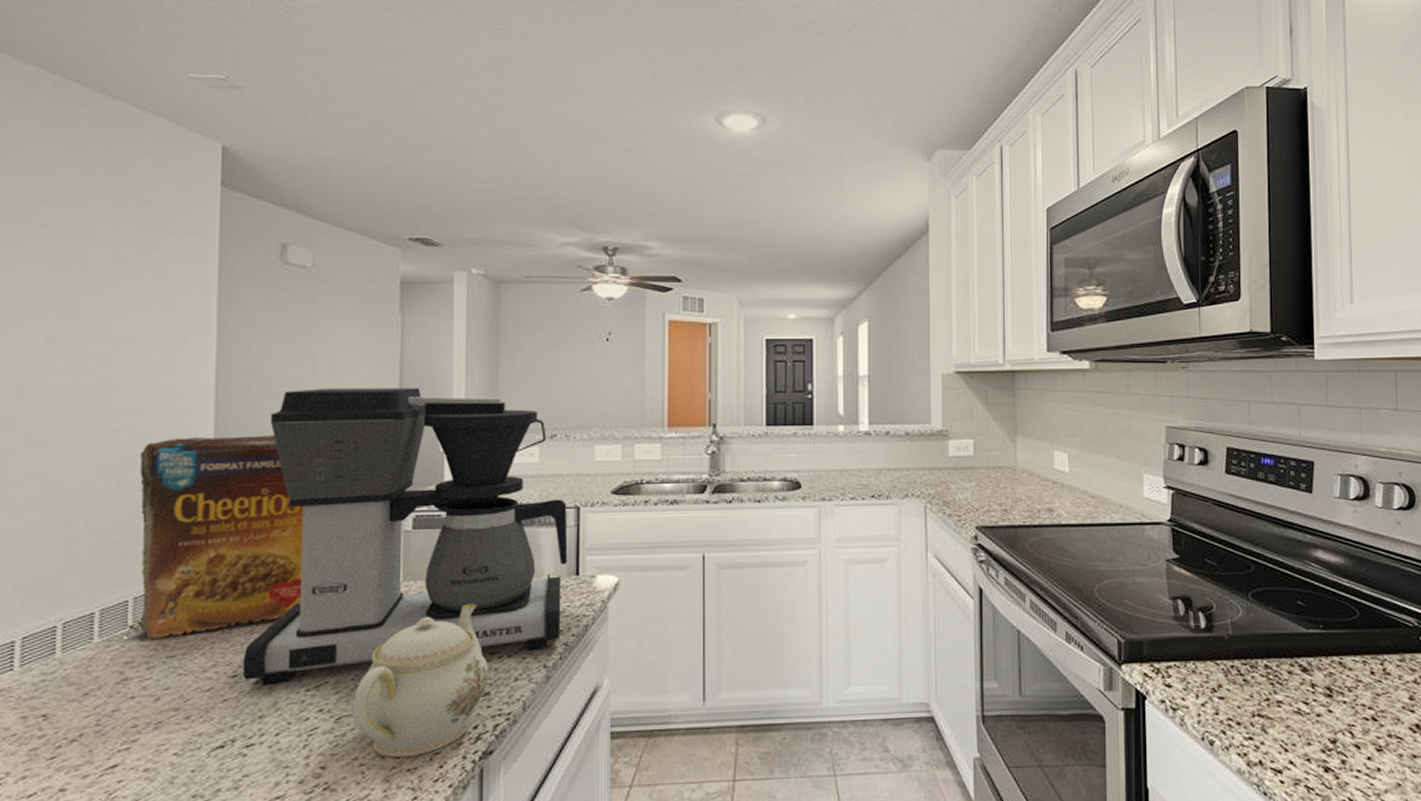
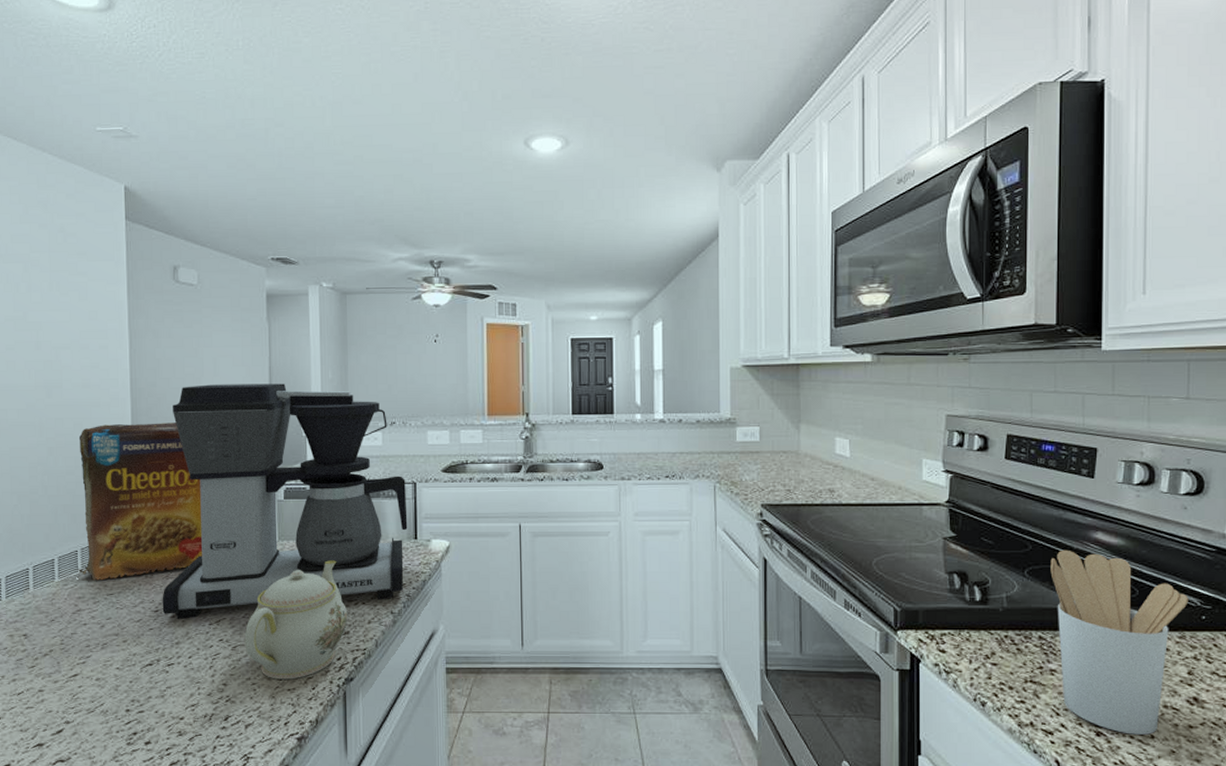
utensil holder: none [1273,570,1406,768] -> present [1050,549,1188,735]

